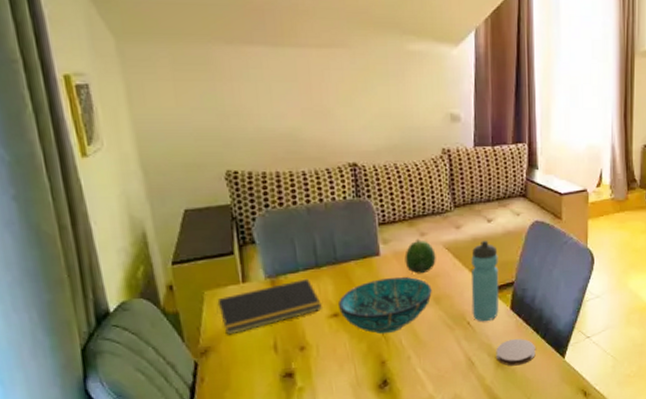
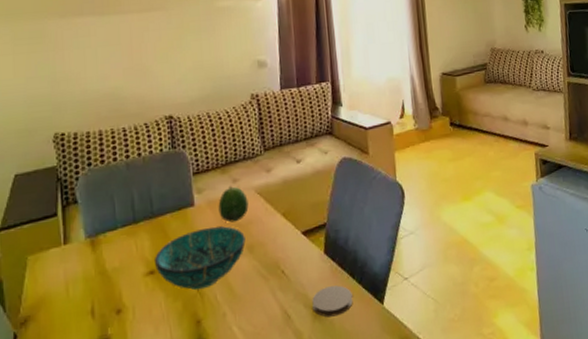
notepad: present [216,278,322,335] -> none [38,235,139,302]
water bottle: present [471,240,499,322] -> none [282,181,313,270]

